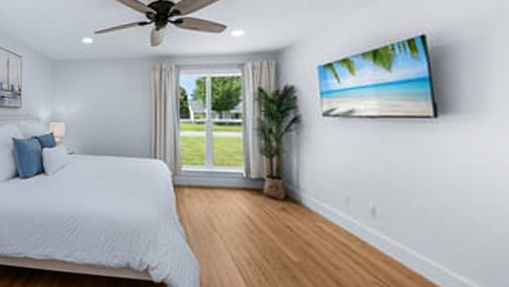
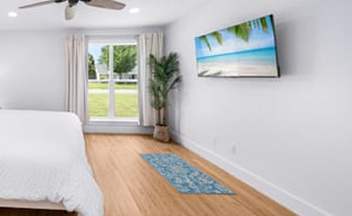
rug: none [244,212,378,272] -> present [138,153,237,195]

